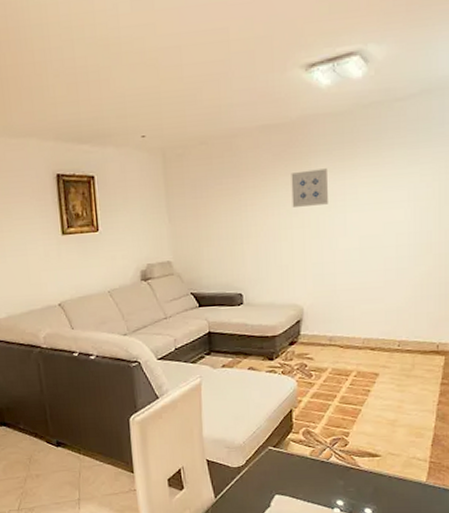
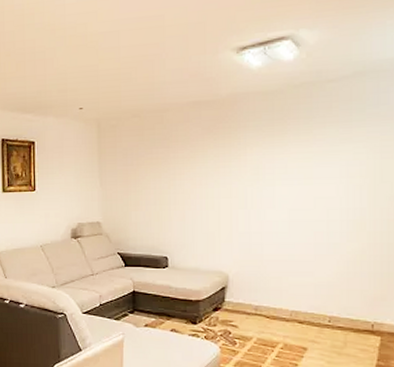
wall art: present [291,168,328,207] -> none [220,143,256,178]

